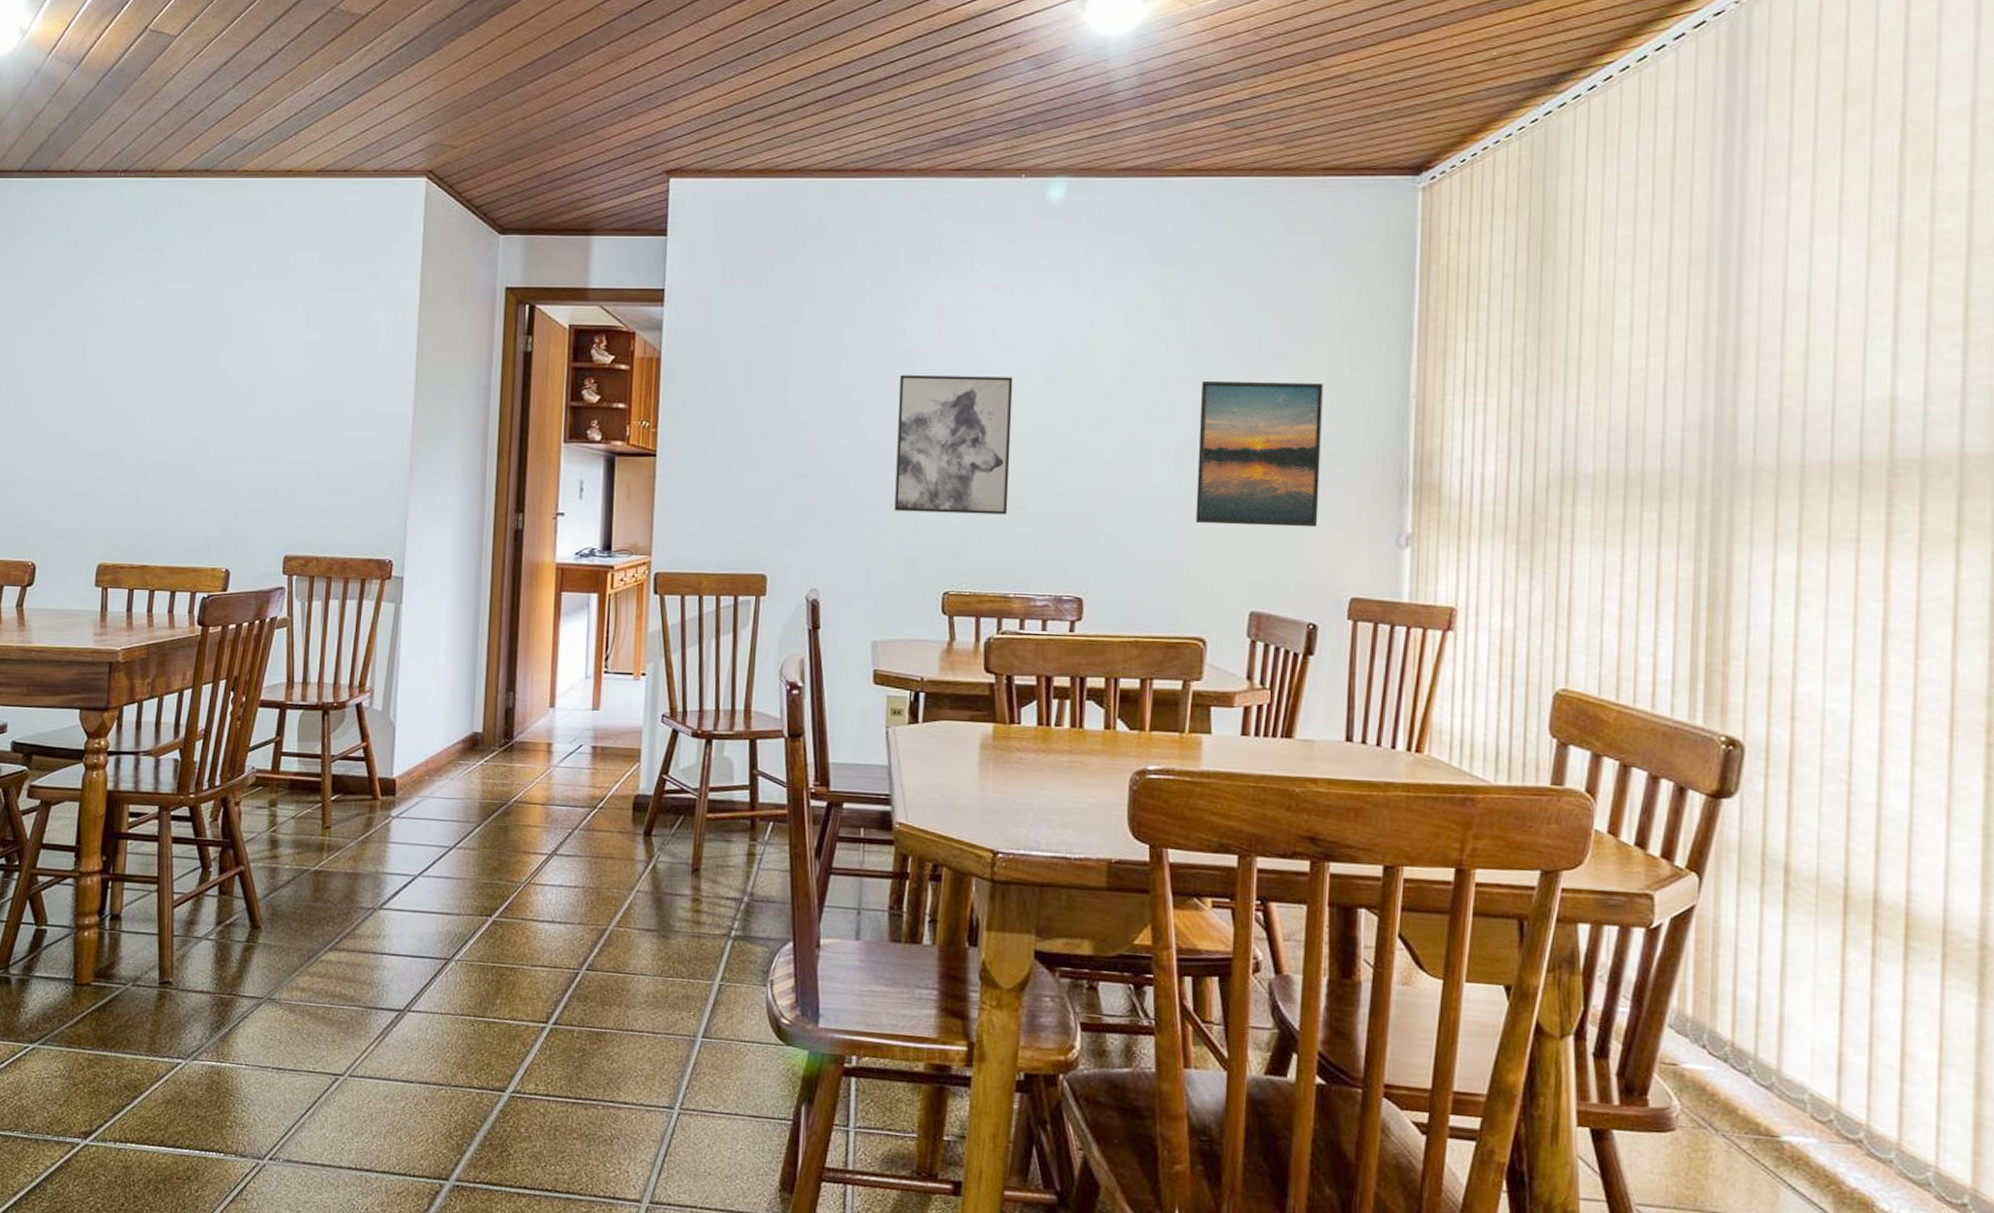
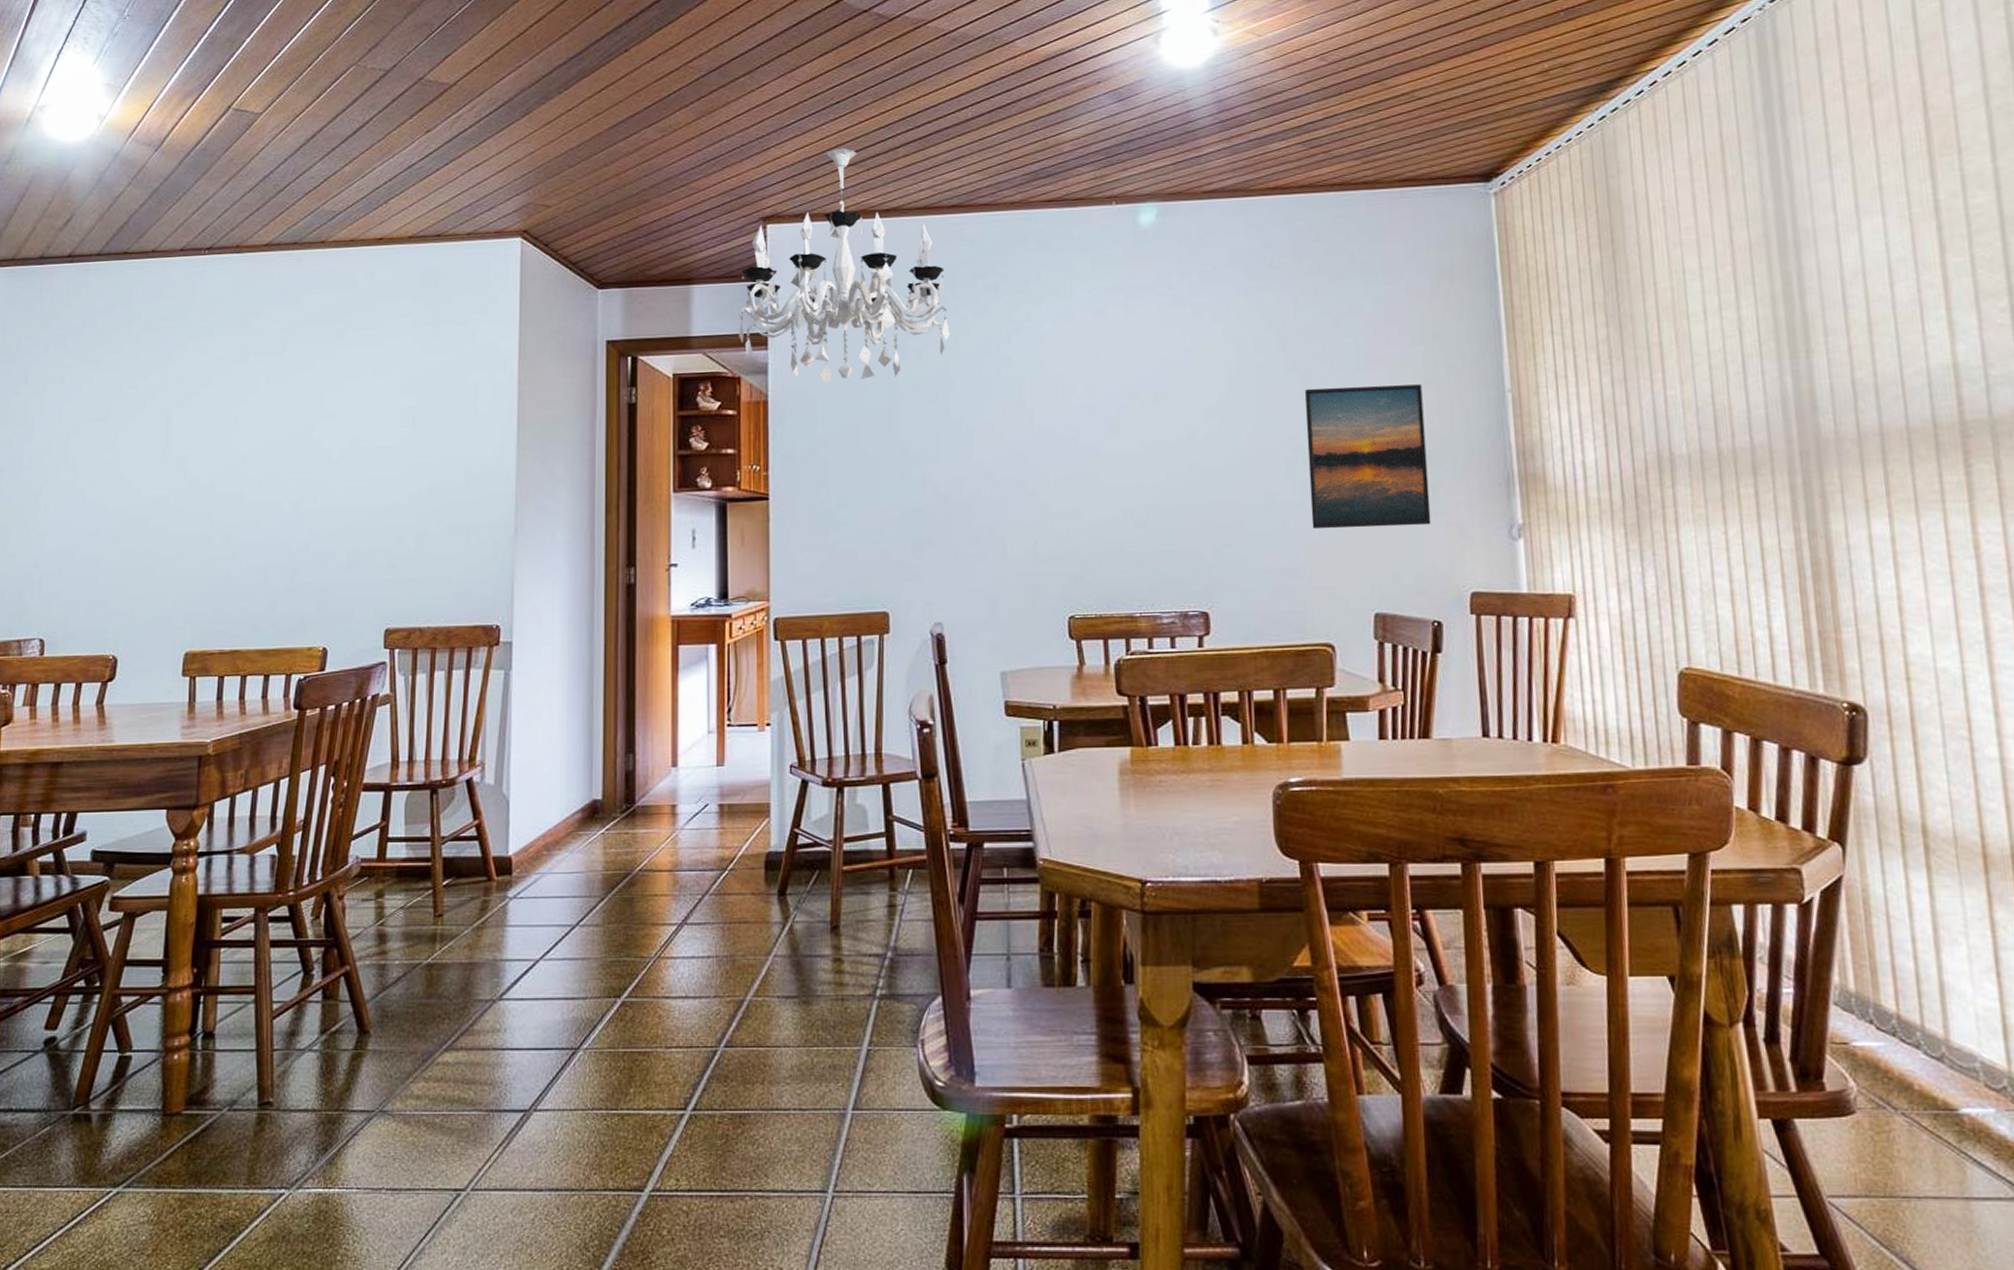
chandelier: none [636,103,847,344] -> present [739,148,950,383]
wall art: present [894,375,1013,515] -> none [1009,397,1127,538]

